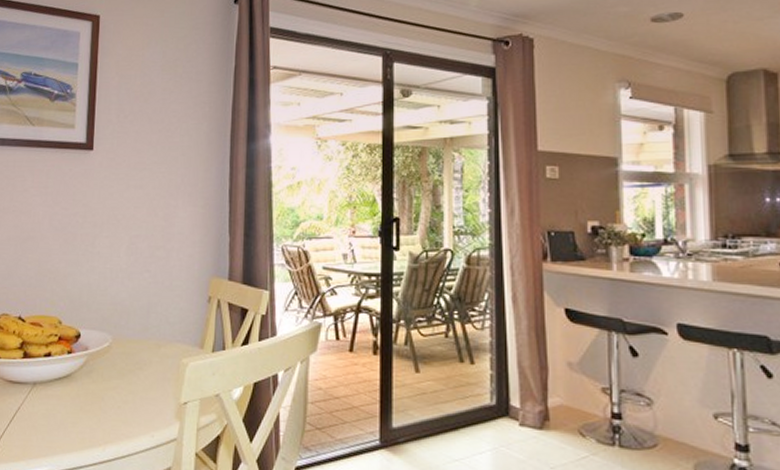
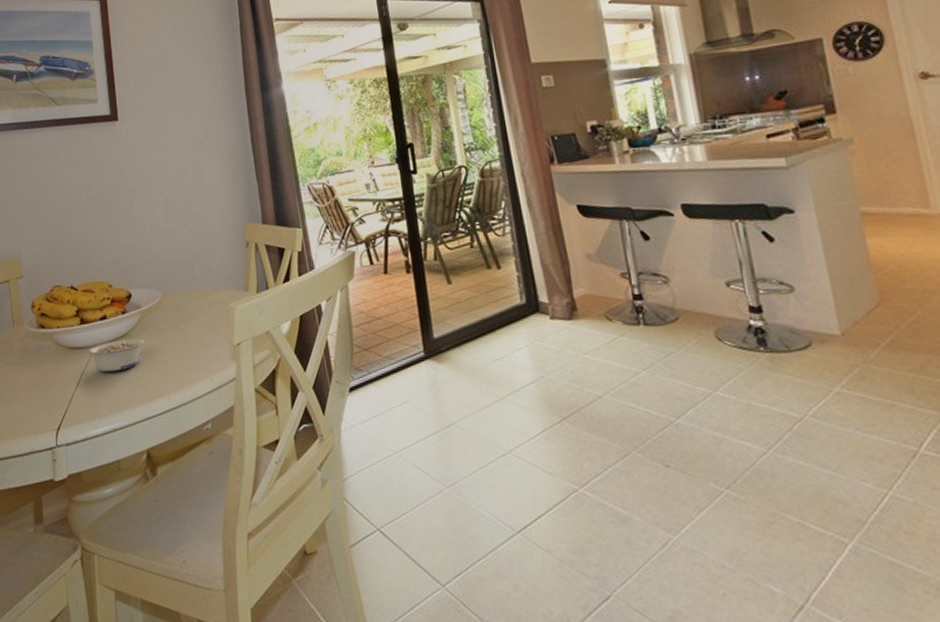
legume: none [27,380,87,413] -> present [88,338,144,373]

